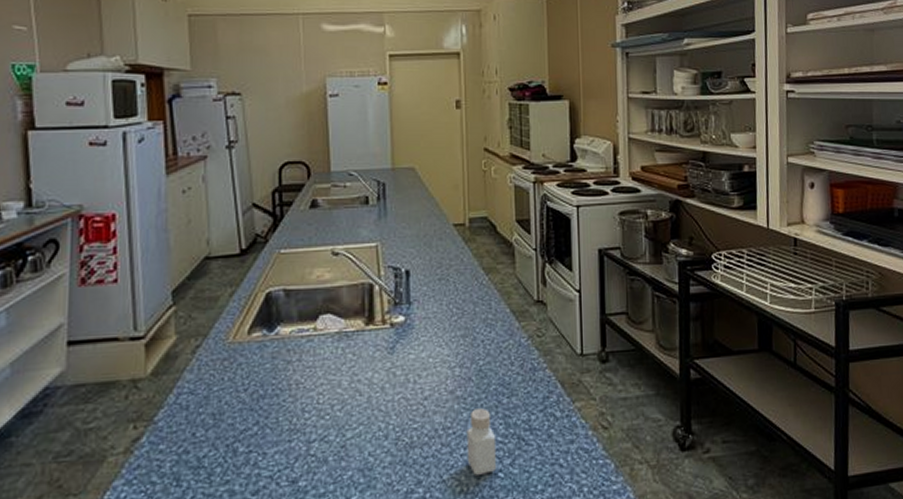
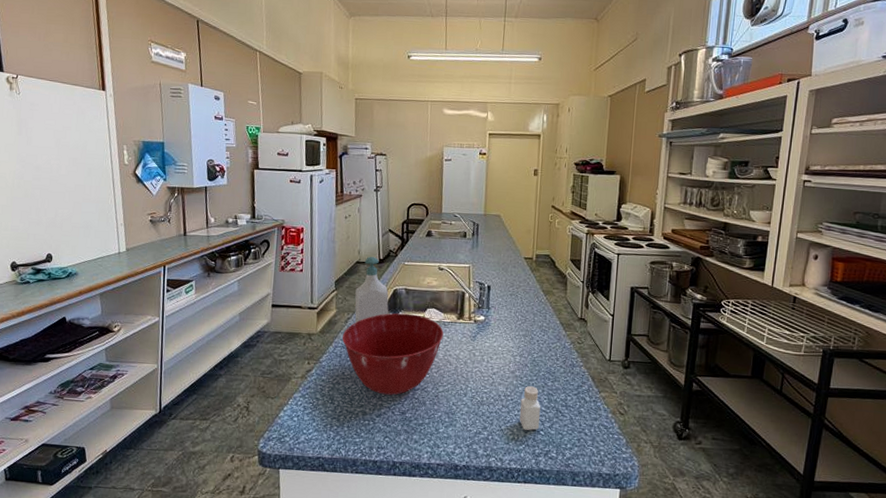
mixing bowl: none [188,326,347,458] -> present [342,313,444,396]
soap bottle: none [205,247,260,352] -> present [355,257,389,323]

